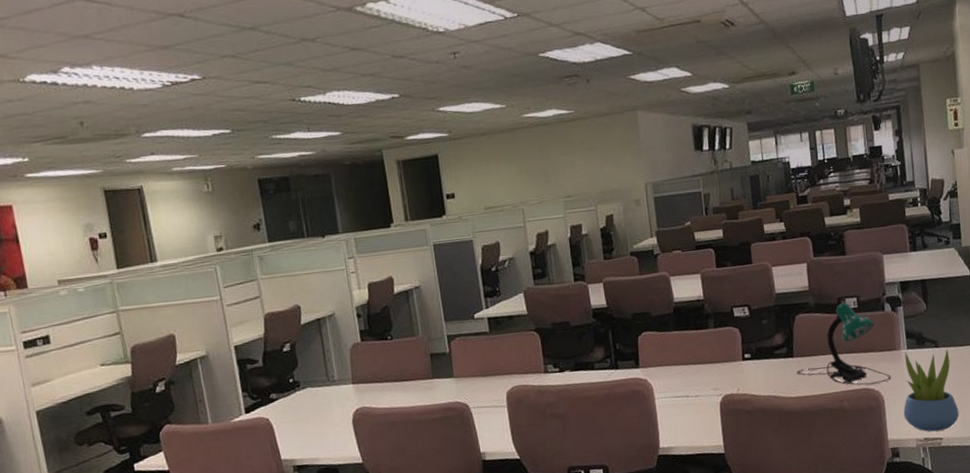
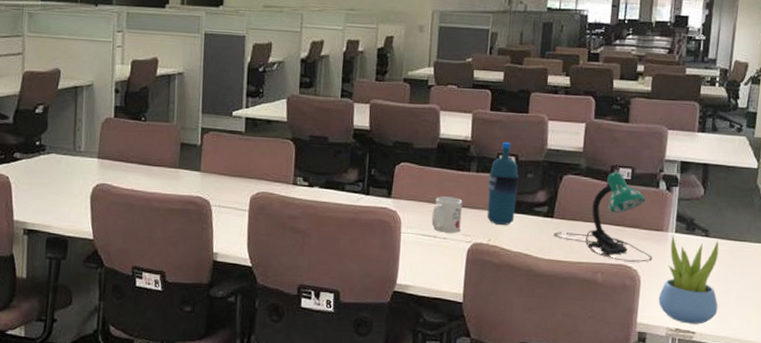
mug: none [680,355,710,391] -> present [431,196,463,233]
water bottle: none [726,294,758,374] -> present [486,142,520,225]

